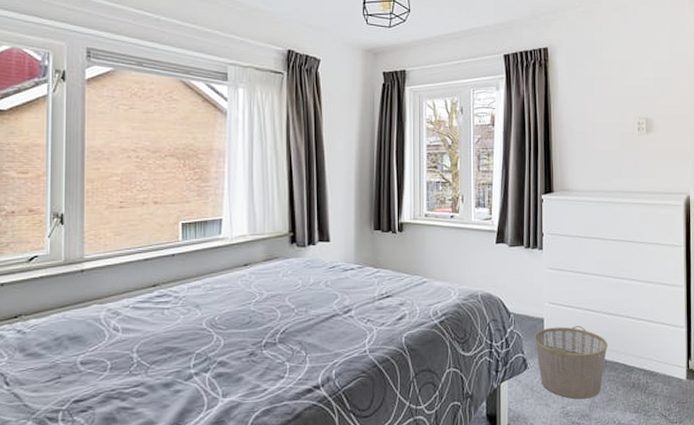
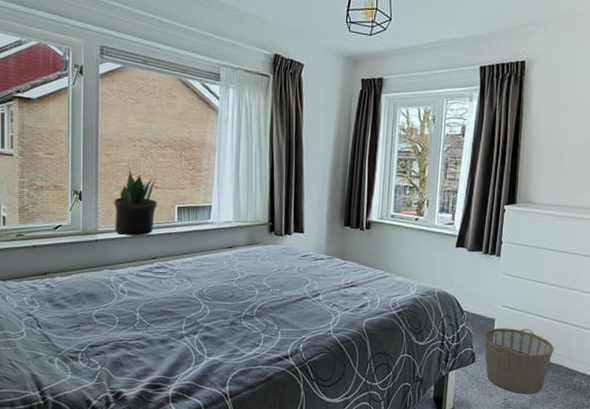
planter: none [104,184,157,262] -> present [114,170,157,237]

